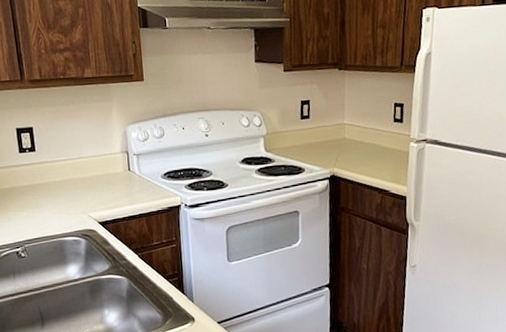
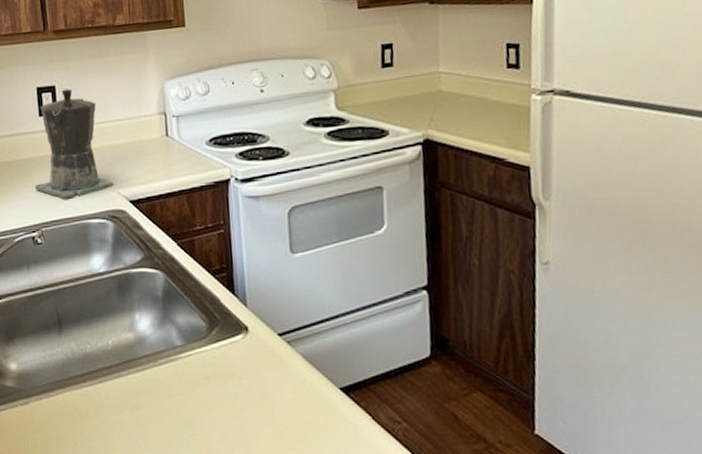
coffee maker: none [17,130,85,222] -> present [34,88,114,200]

